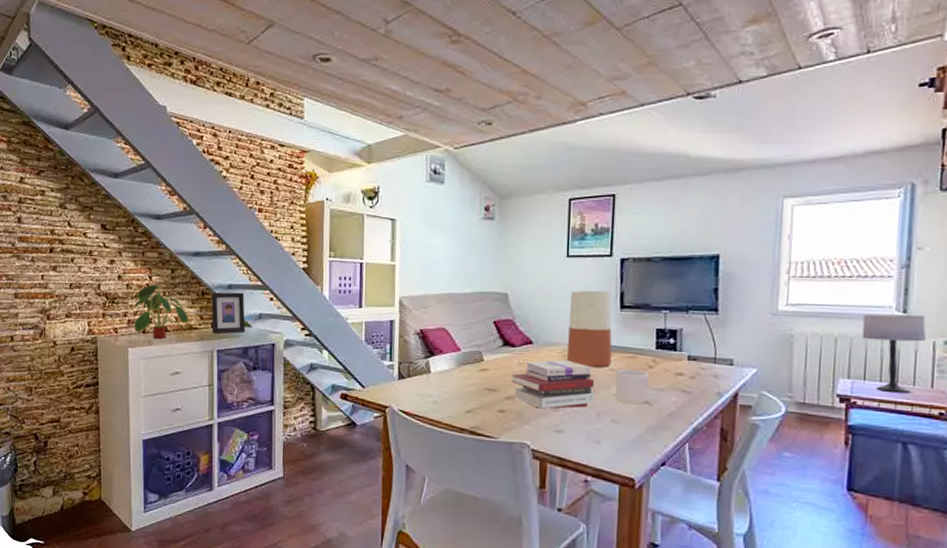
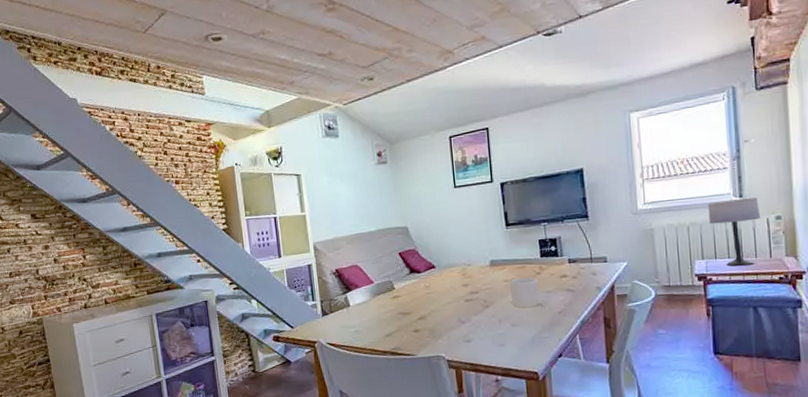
plant: present [134,284,189,339] -> none [73,262,126,312]
picture frame: present [211,292,245,334] -> none [143,258,178,300]
books: present [510,359,595,409] -> none [420,277,495,324]
vase: present [567,290,612,368] -> none [462,212,505,282]

